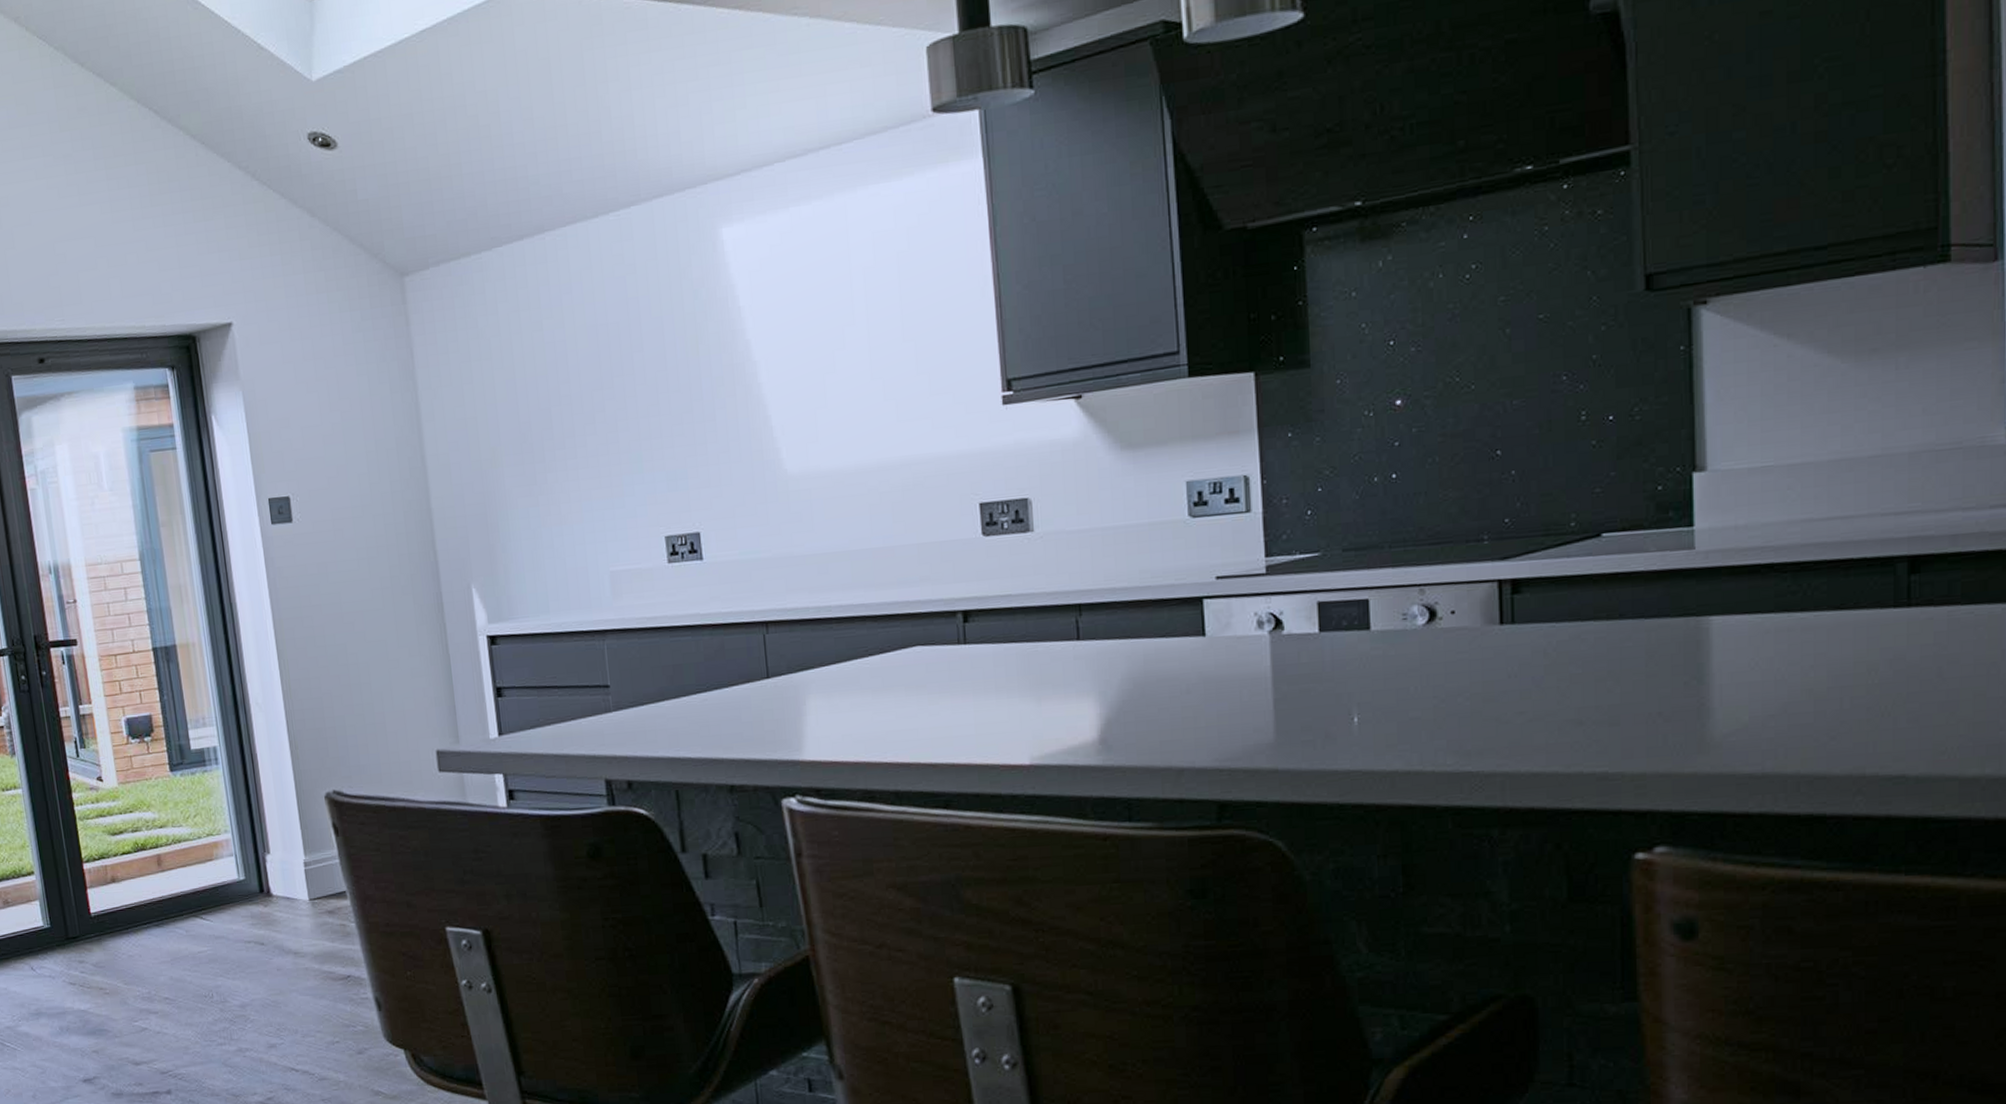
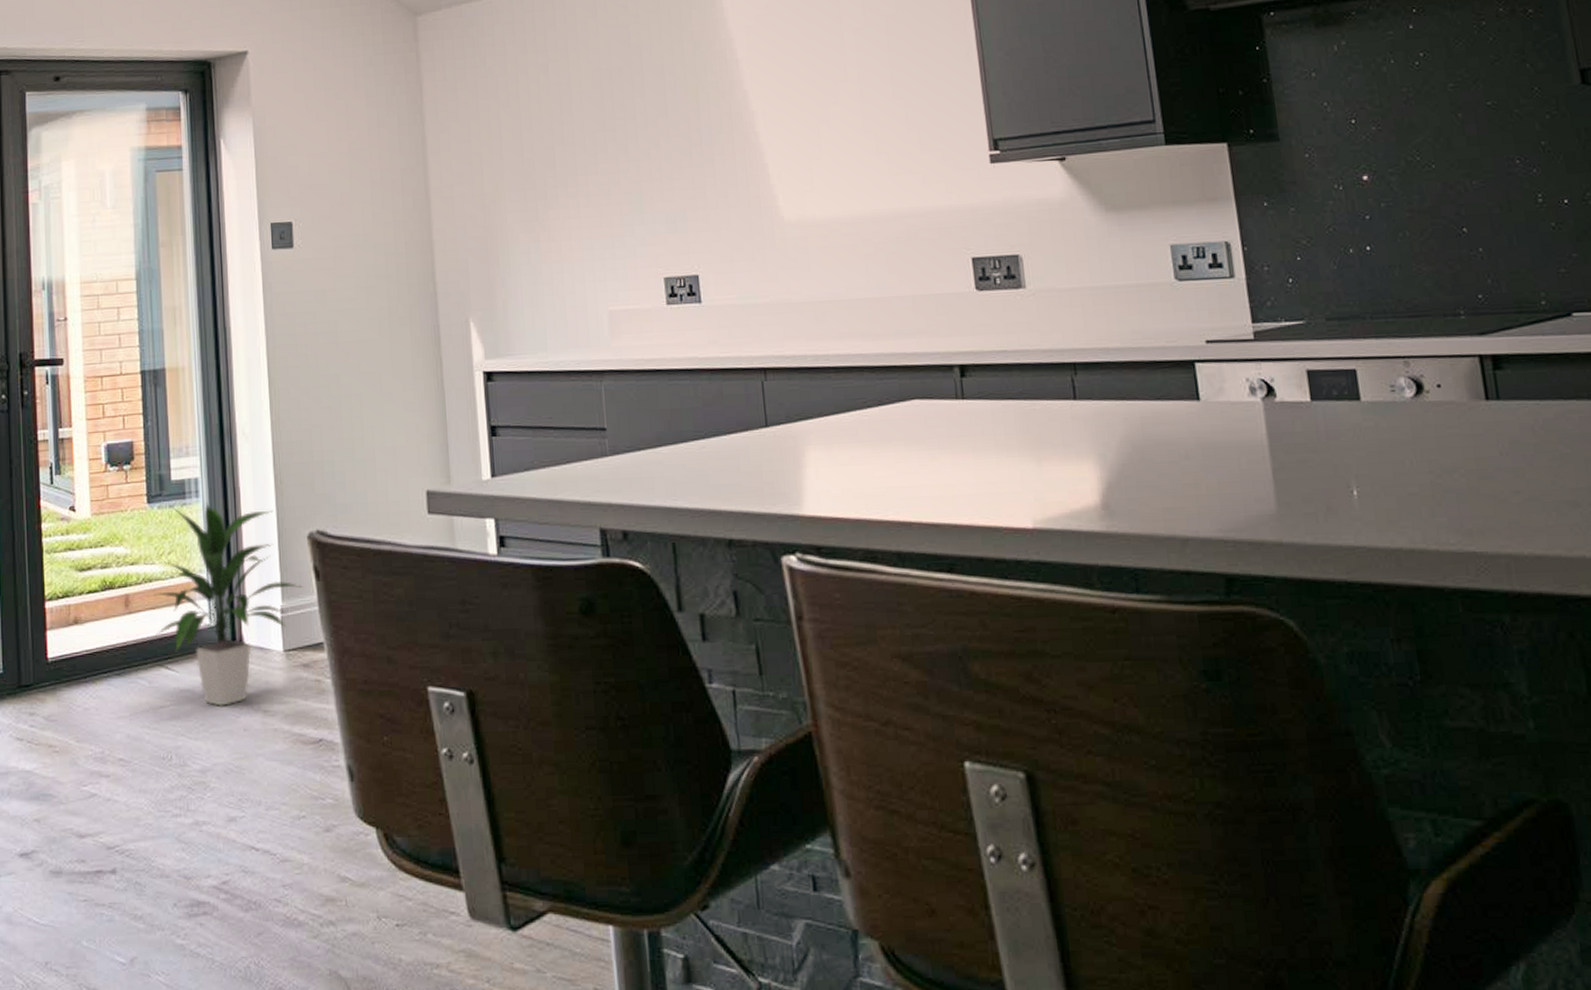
indoor plant: none [184,768,324,950] -> present [153,502,303,706]

